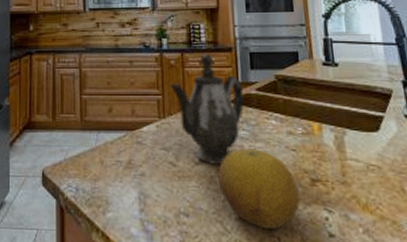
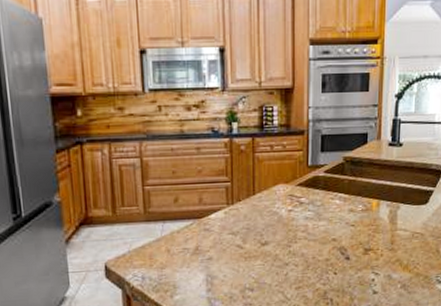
teapot: present [169,53,245,164] -> none [238,136,312,244]
fruit: present [218,148,300,229] -> none [282,227,352,294]

